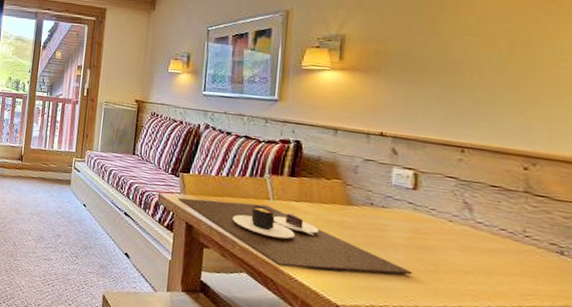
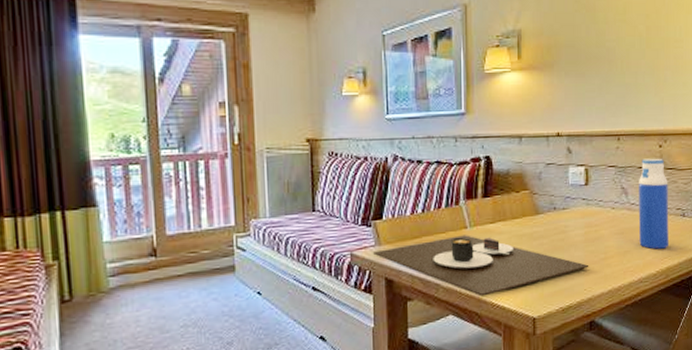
water bottle: none [487,177,537,285] -> present [638,158,669,249]

